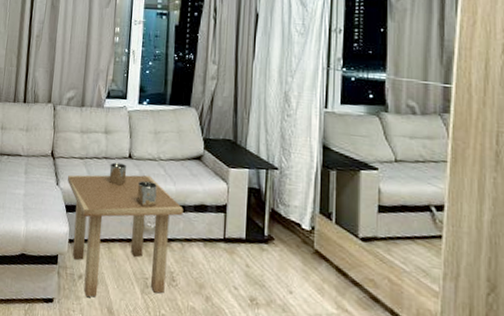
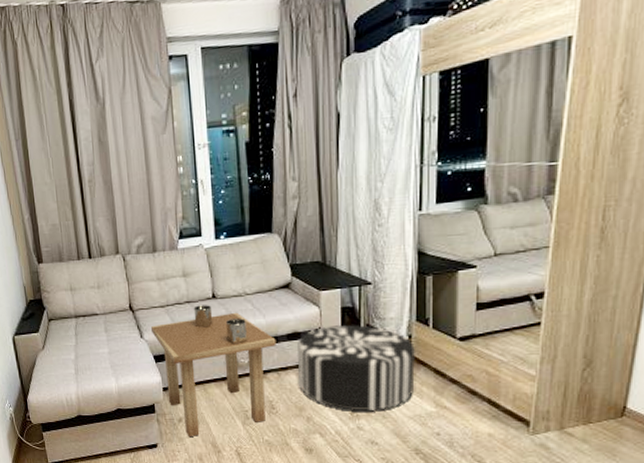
pouf: none [200,203,319,303] -> present [297,324,416,410]

